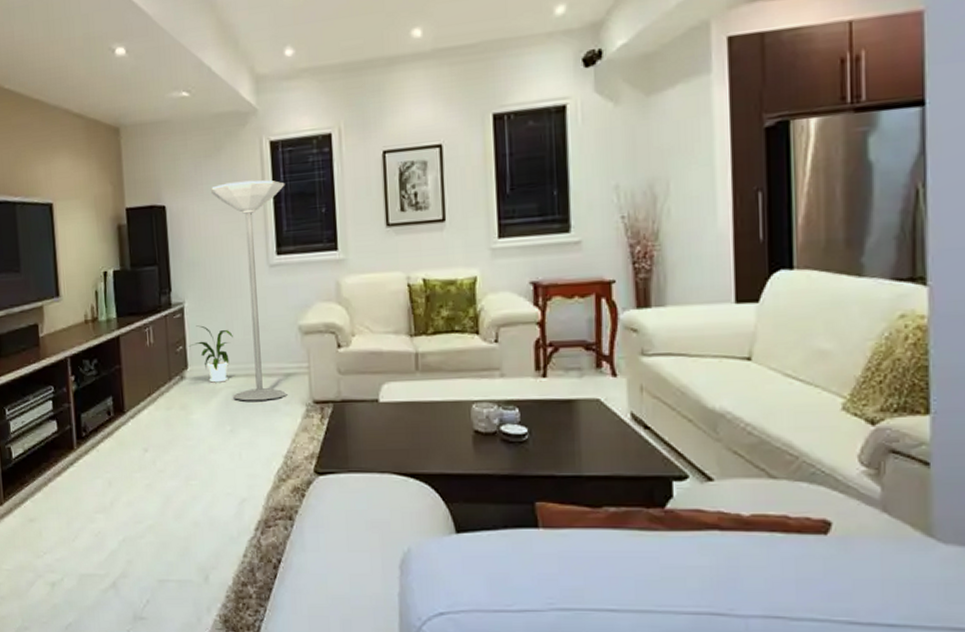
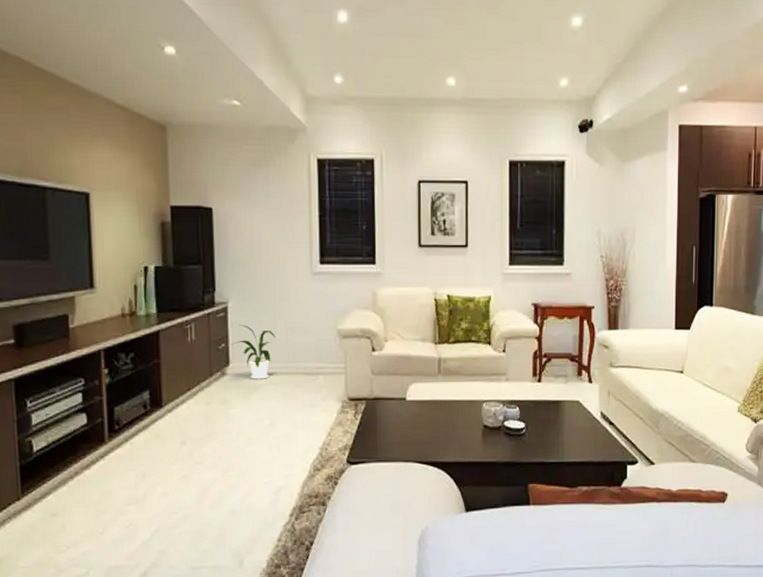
floor lamp: present [210,180,287,401] -> none [258,192,330,397]

